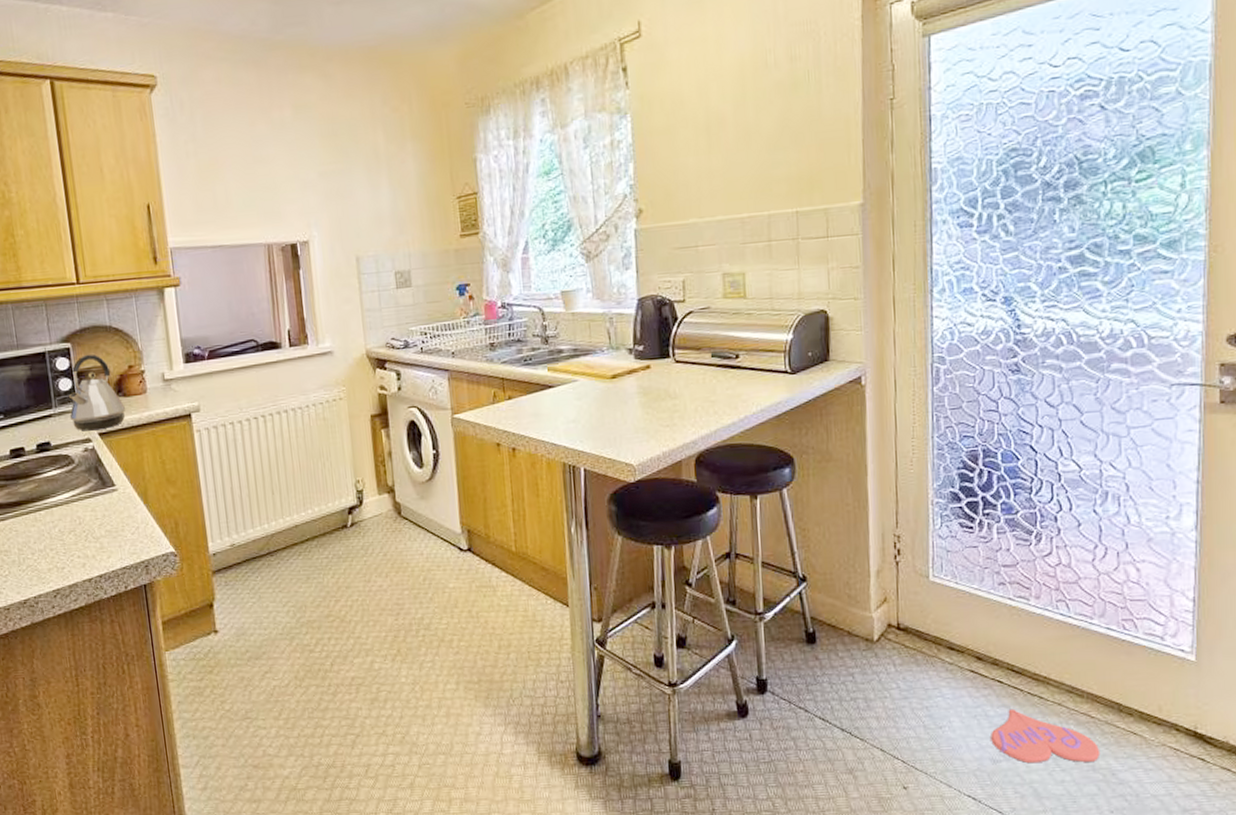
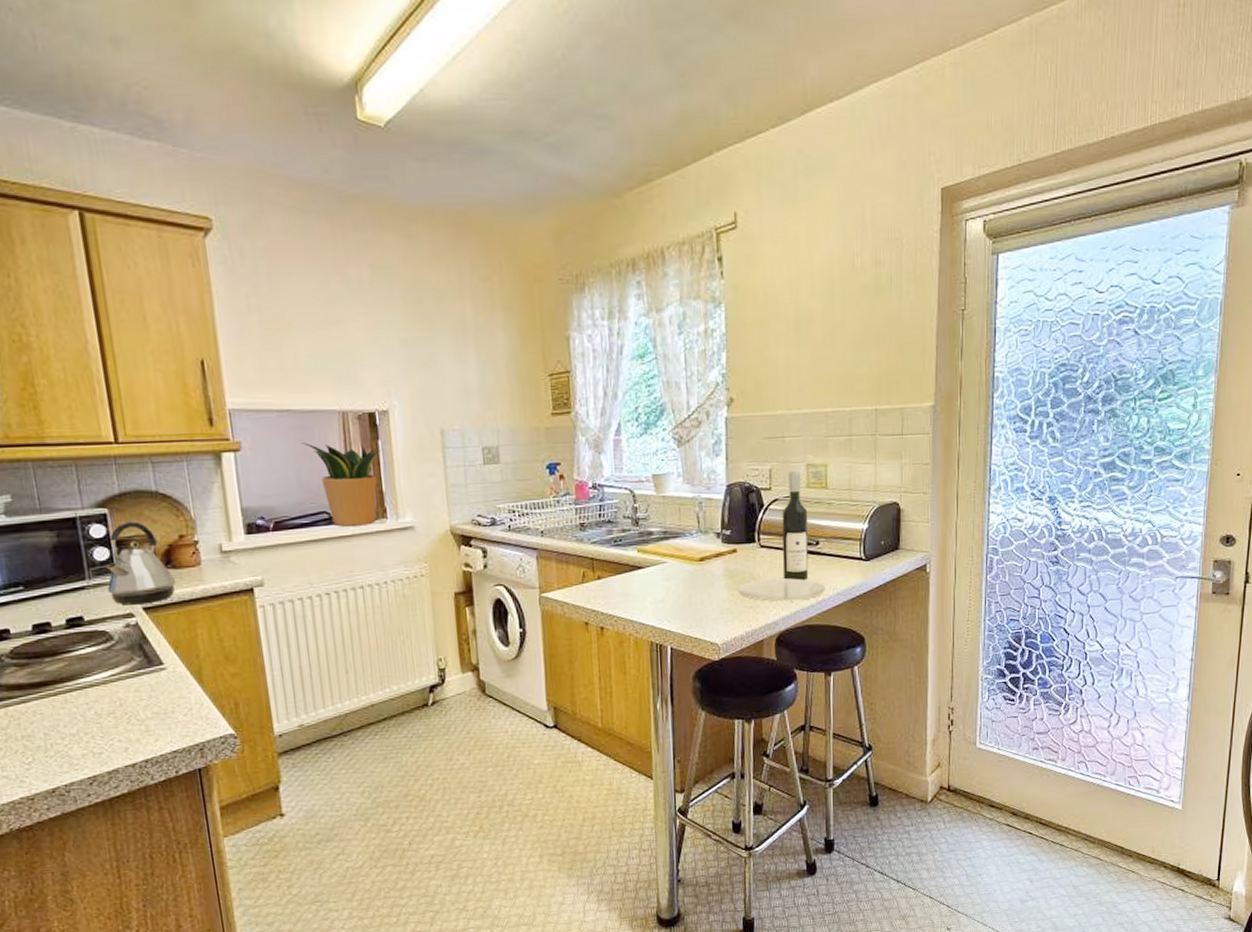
potted plant: none [232,275,302,354] -> present [301,442,380,527]
plate: none [653,394,748,421] -> present [738,577,826,602]
bottle: none [697,280,729,397] -> present [782,470,809,581]
slippers: present [991,708,1101,763] -> none [1020,855,1106,901]

